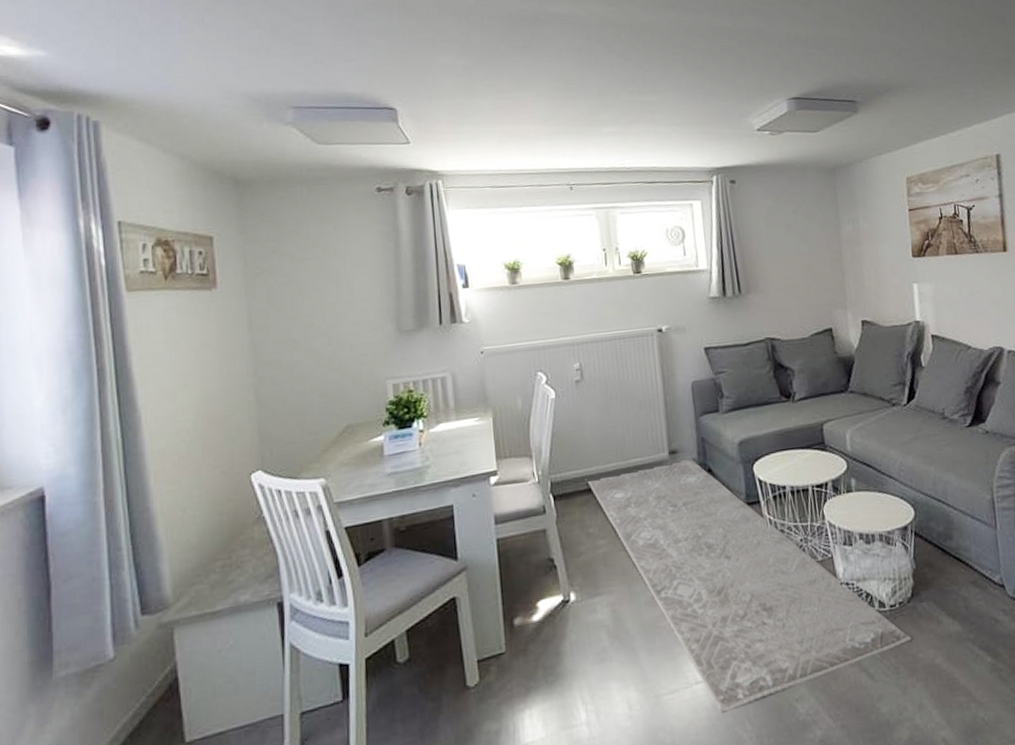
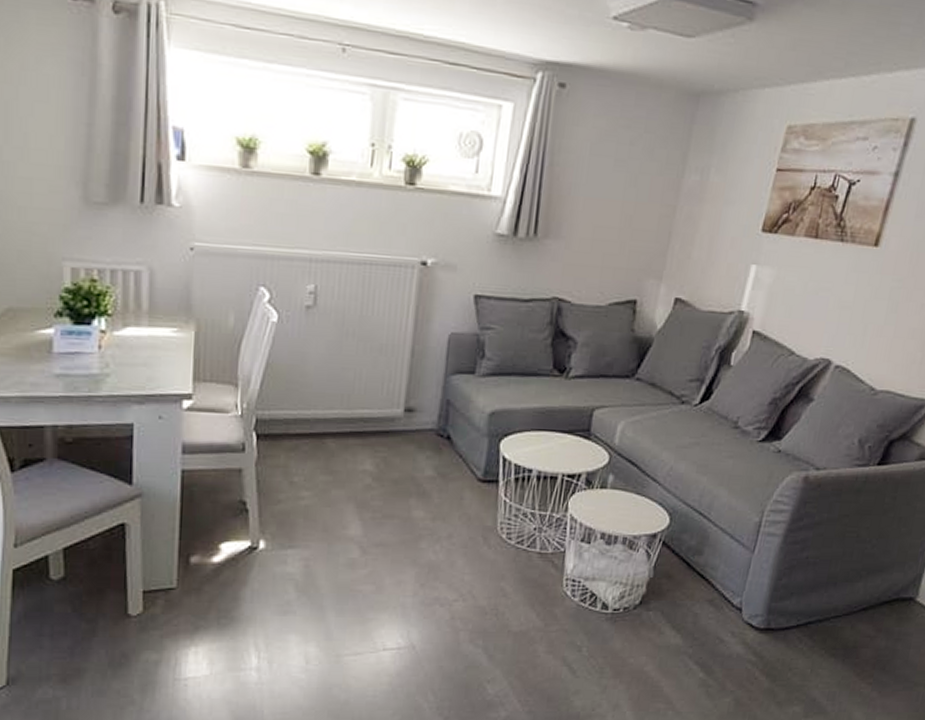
rug: present [585,458,911,713] -> none [298,420,626,681]

